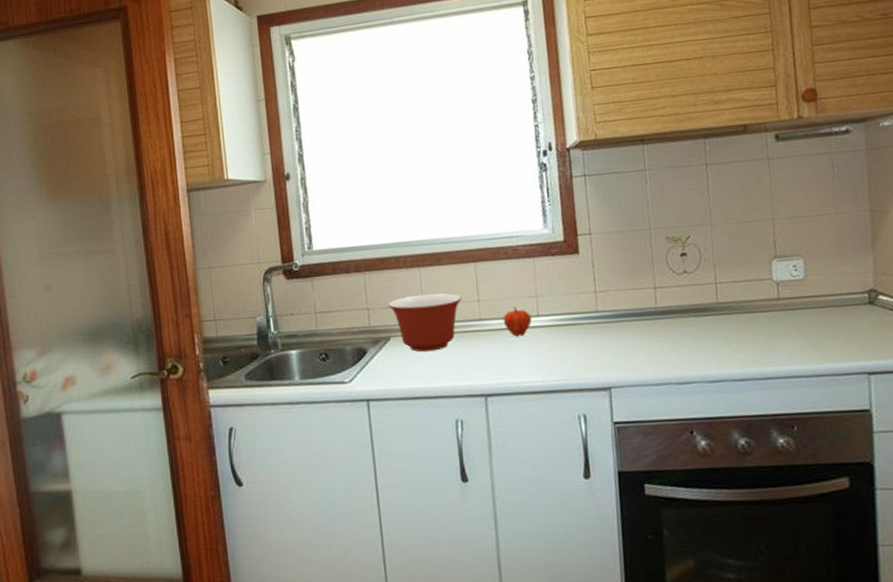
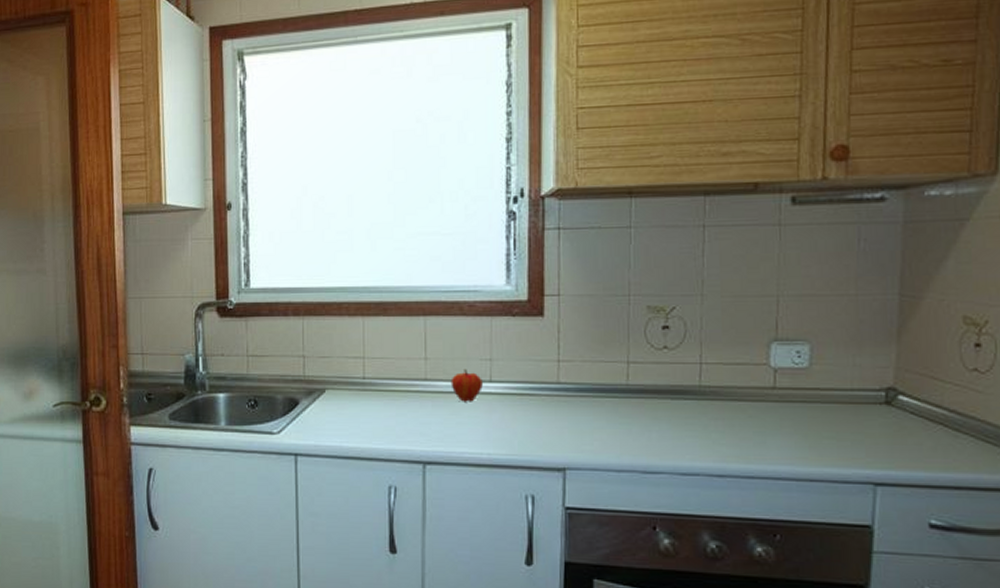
mixing bowl: present [387,293,463,352] -> none [325,346,408,409]

